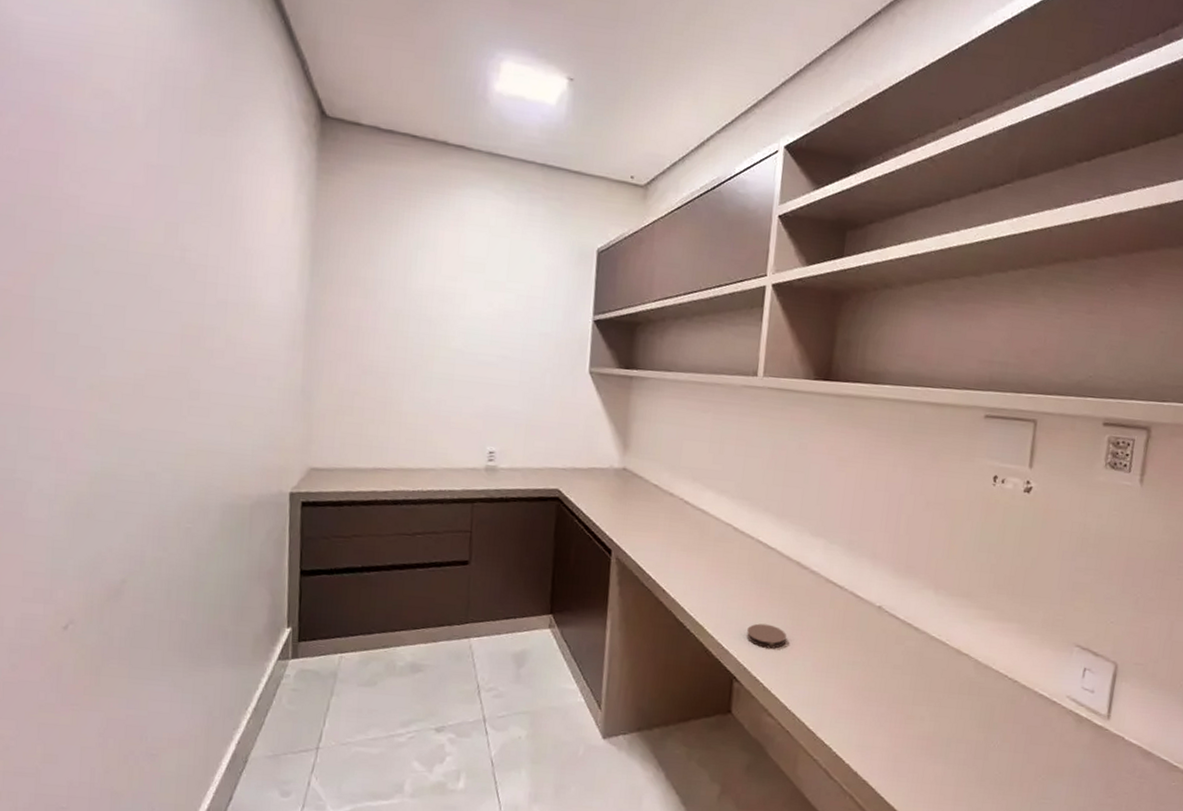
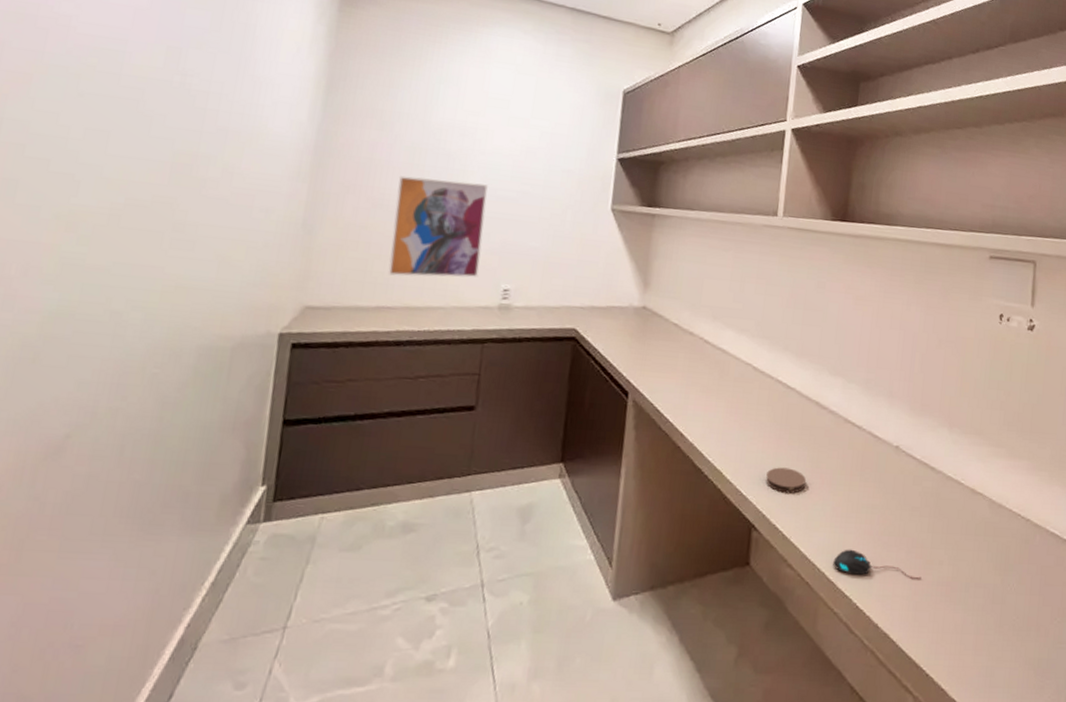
wall art: none [381,342,469,441] -> present [387,175,488,278]
mouse: none [813,702,902,733] -> present [833,549,922,579]

